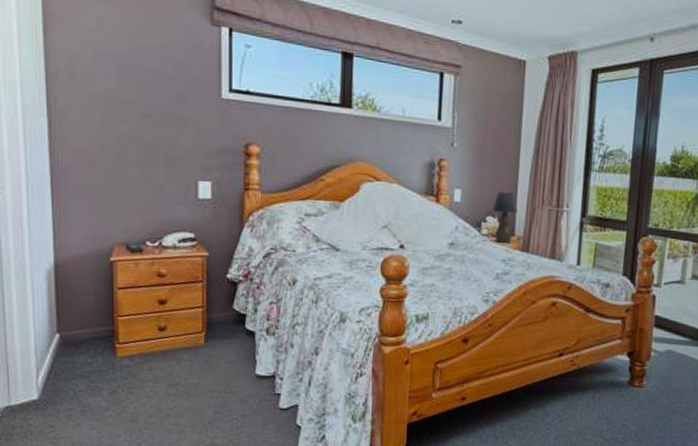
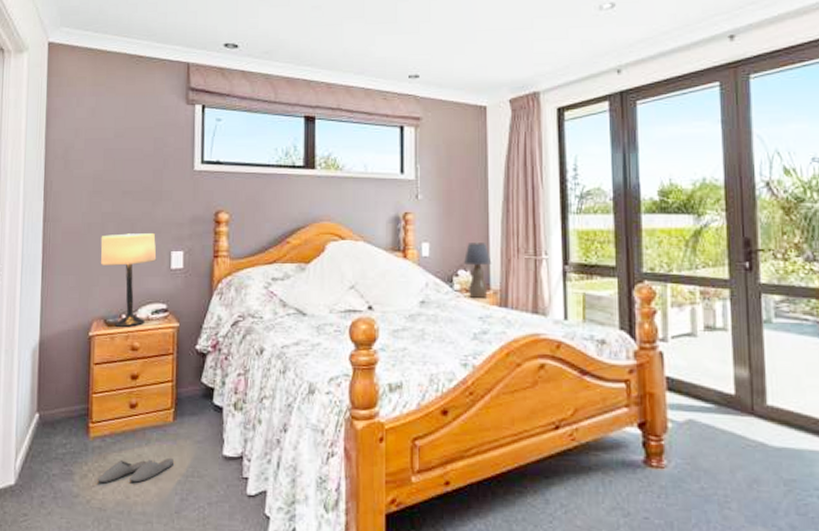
table lamp: none [118,158,182,254] -> present [100,232,157,327]
slippers: none [128,376,206,399] -> present [97,457,173,484]

